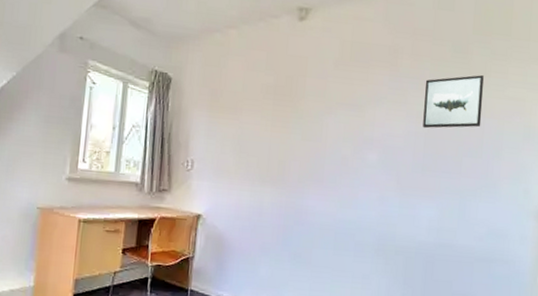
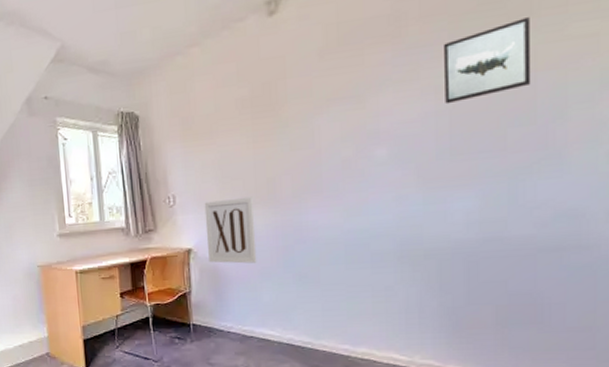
wall art: none [216,172,264,237] -> present [204,196,257,264]

